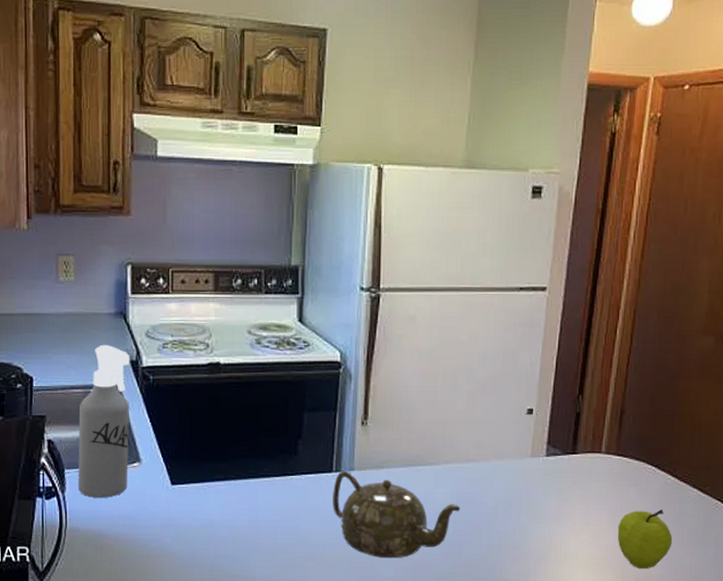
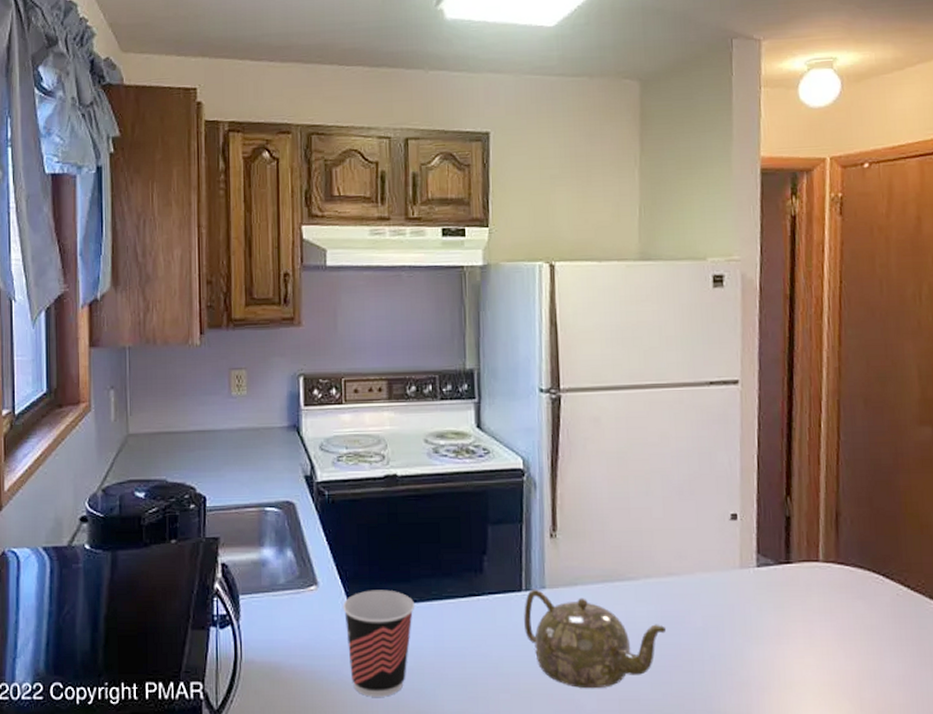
spray bottle: present [78,345,130,498] -> none [252,460,305,626]
cup: none [164,468,233,562] -> present [343,590,415,697]
fruit: present [617,509,673,569] -> none [847,626,915,698]

